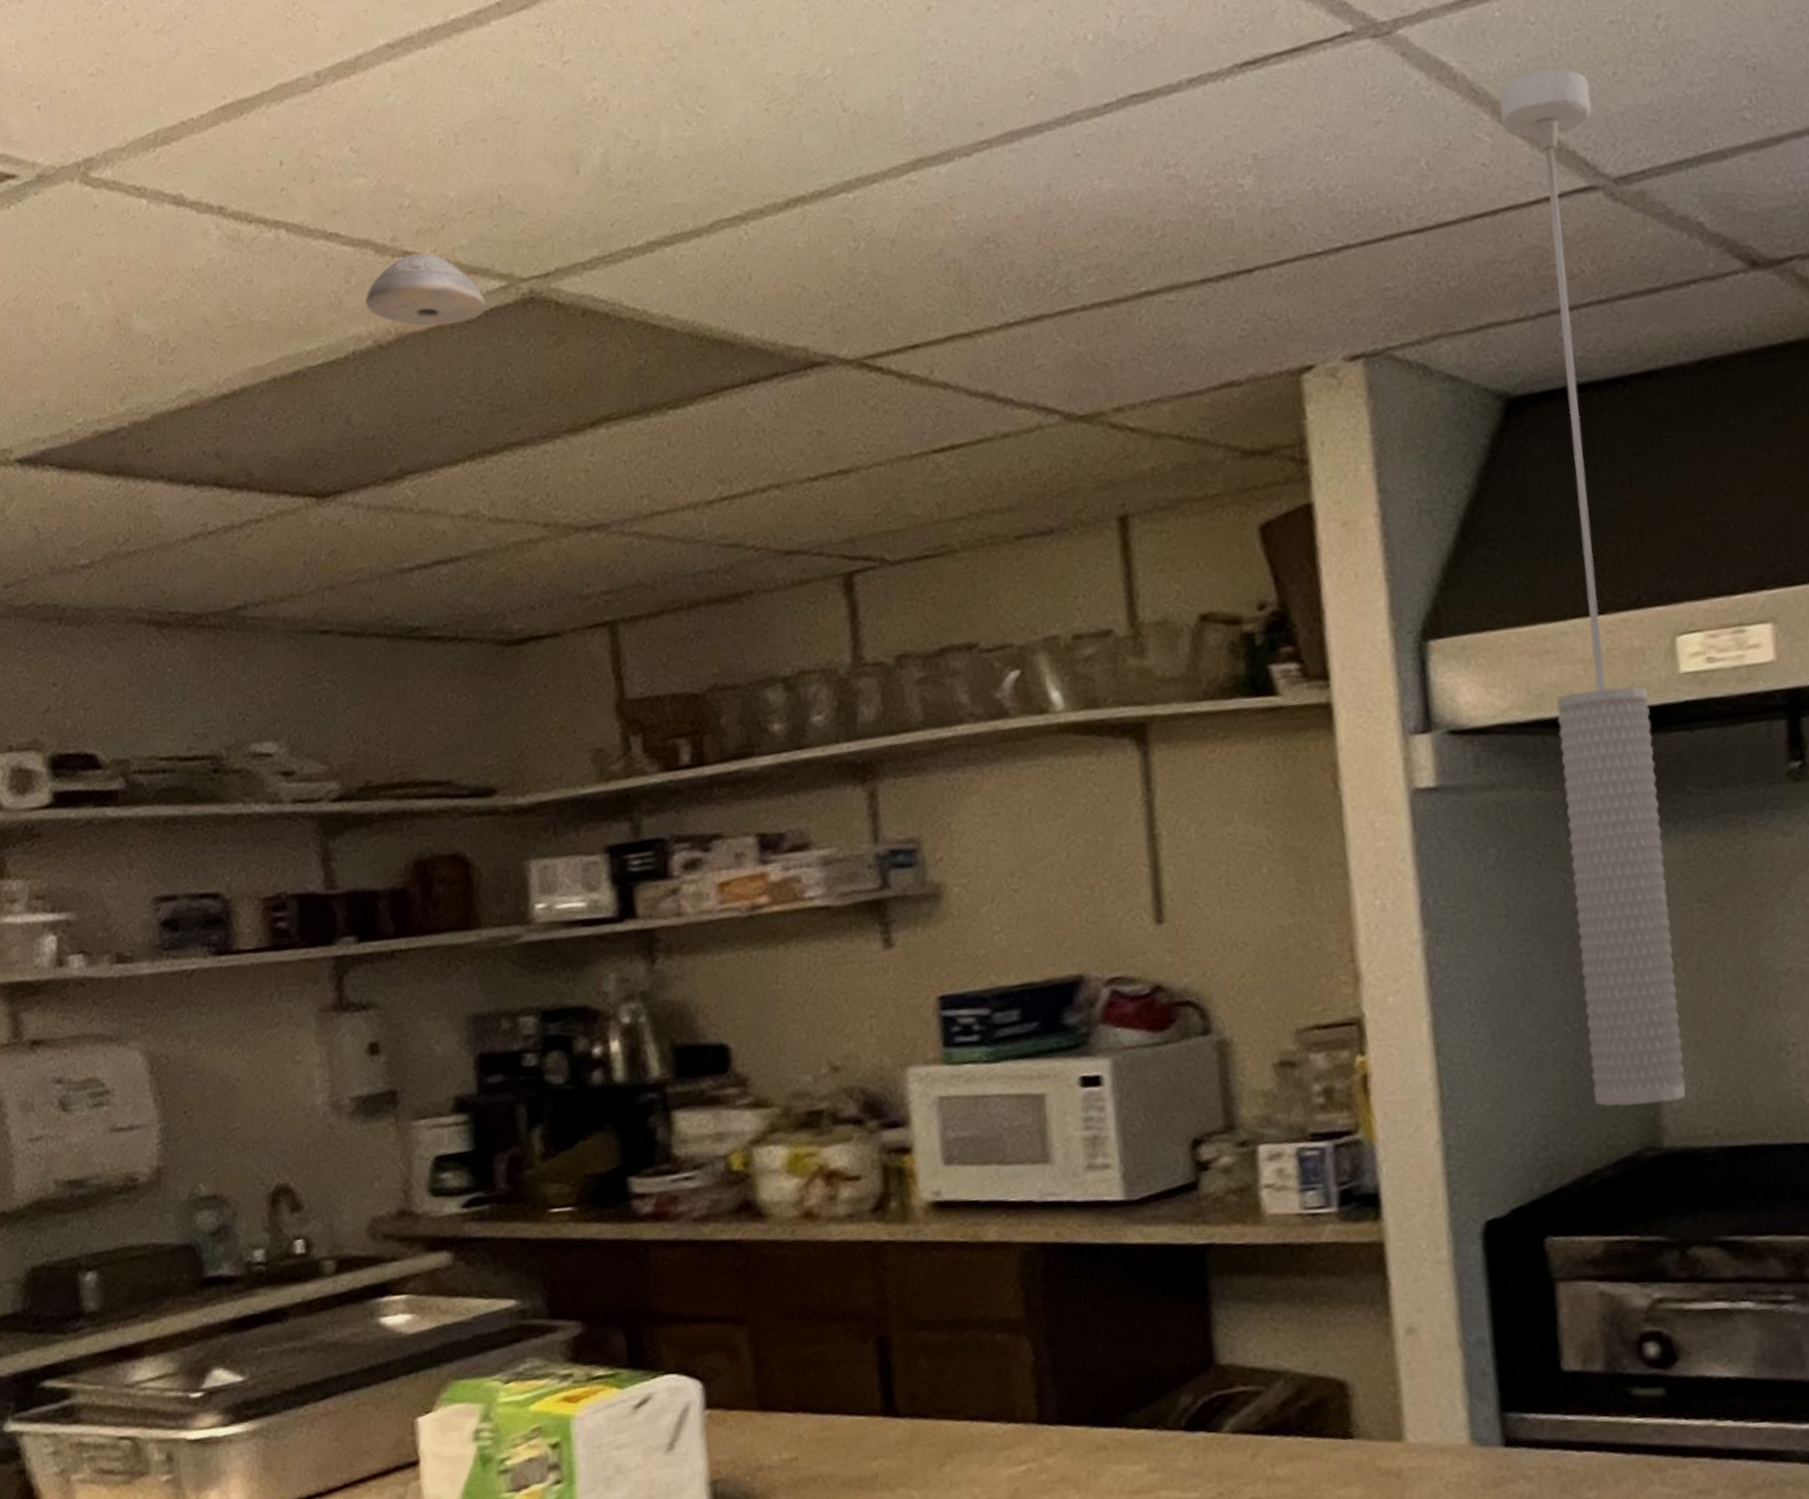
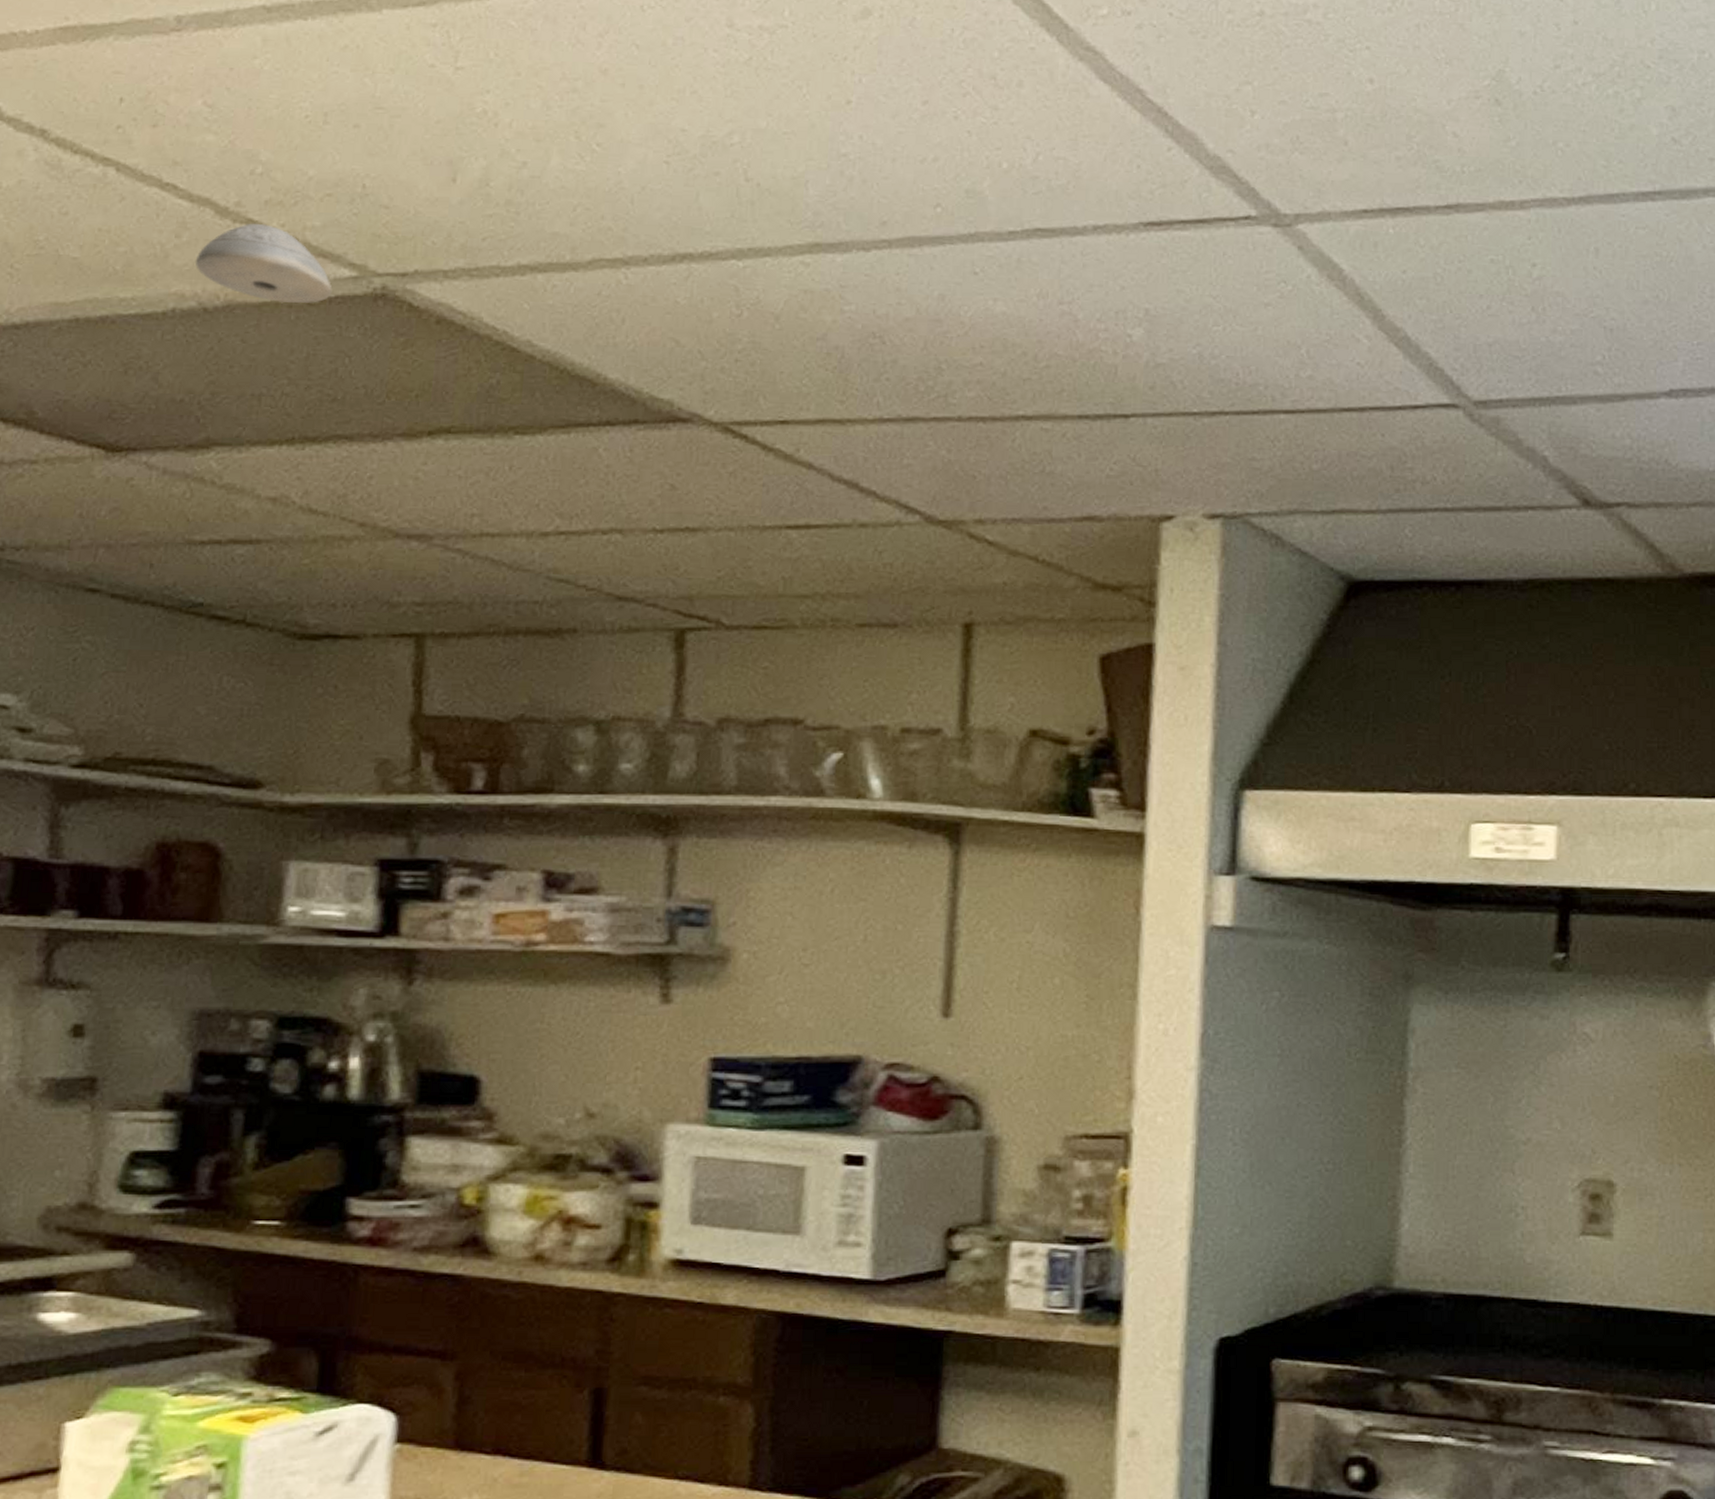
pendant light: present [1499,69,1686,1107] -> none [1337,291,1464,1247]

